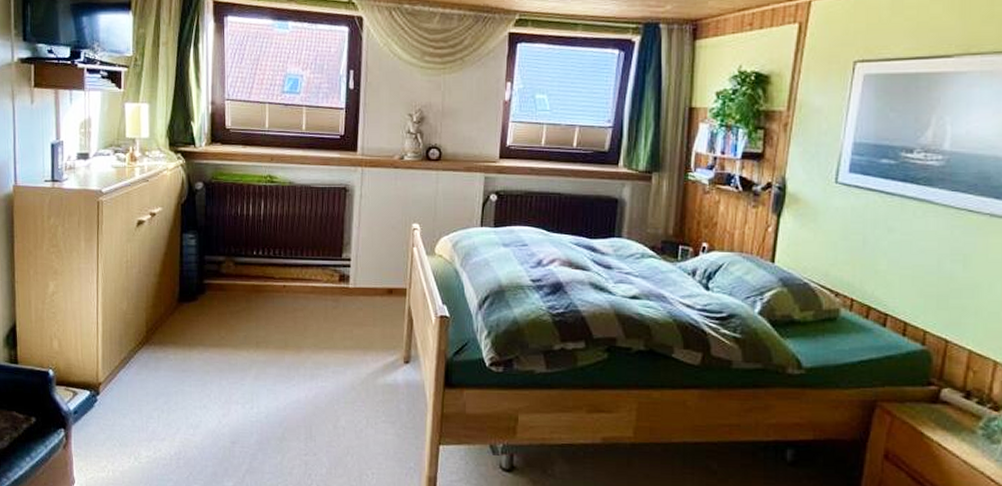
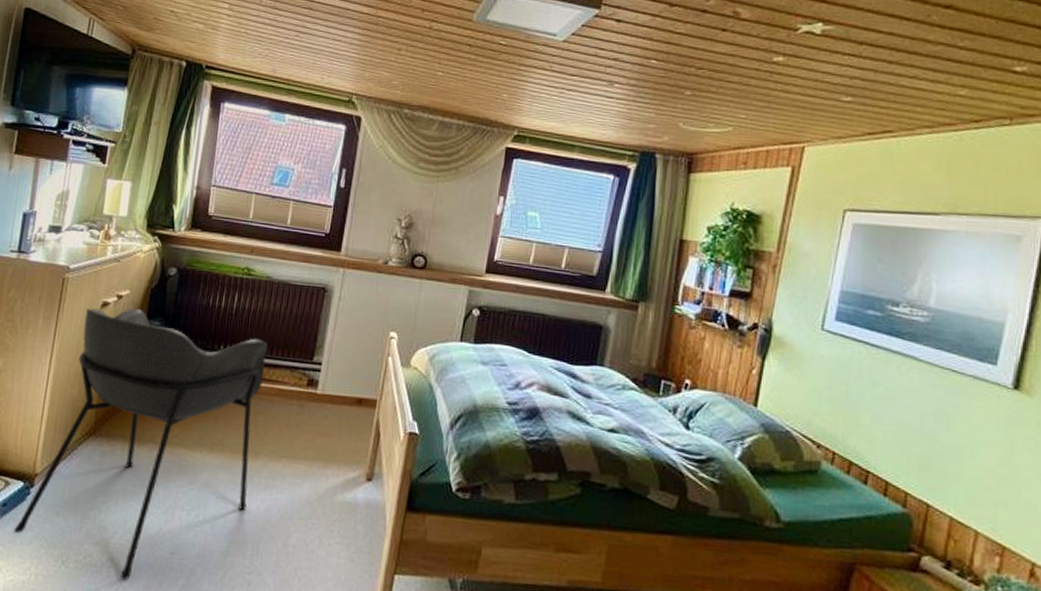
armchair: none [87,223,298,470] -> present [14,307,268,581]

